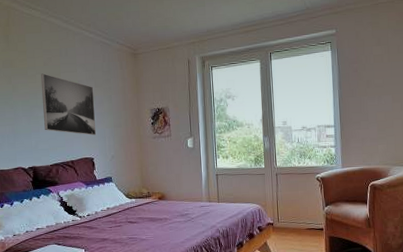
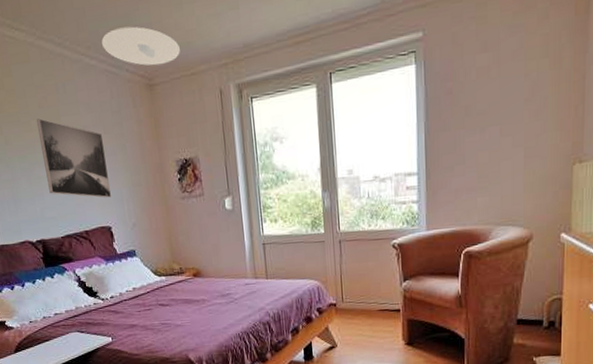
ceiling lamp: none [100,13,159,41] -> present [101,26,180,66]

